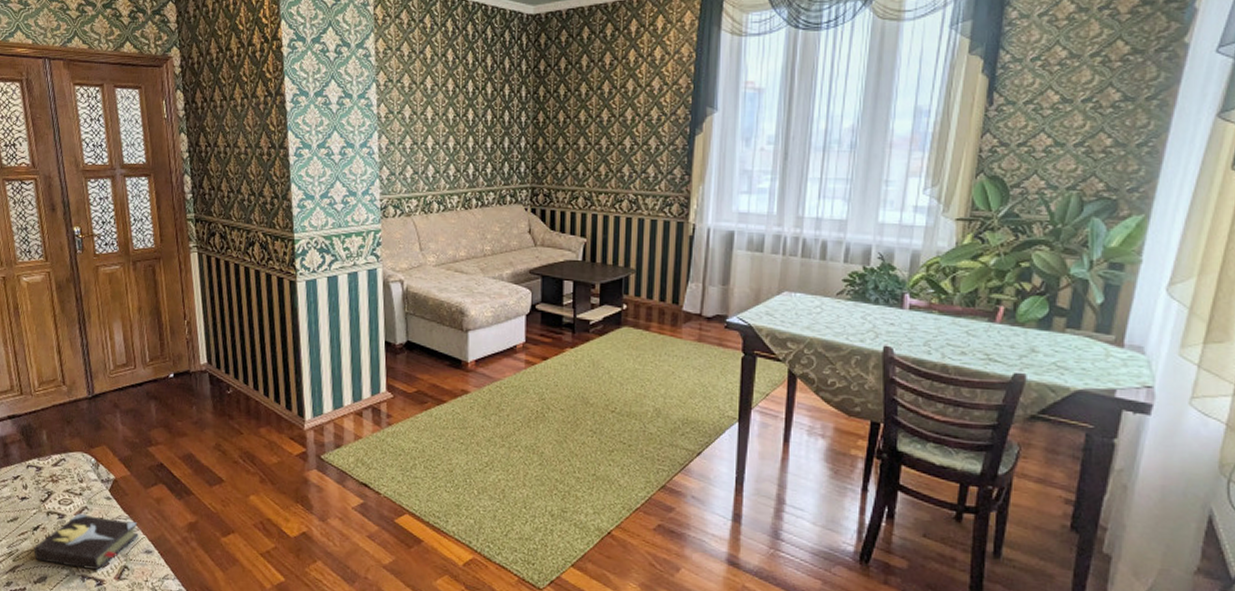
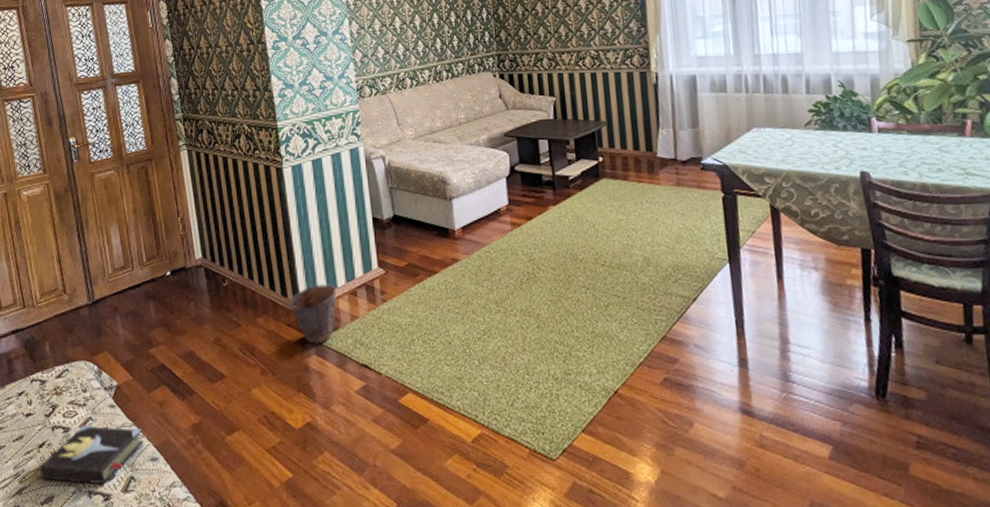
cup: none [292,401,342,460] -> present [288,284,337,345]

